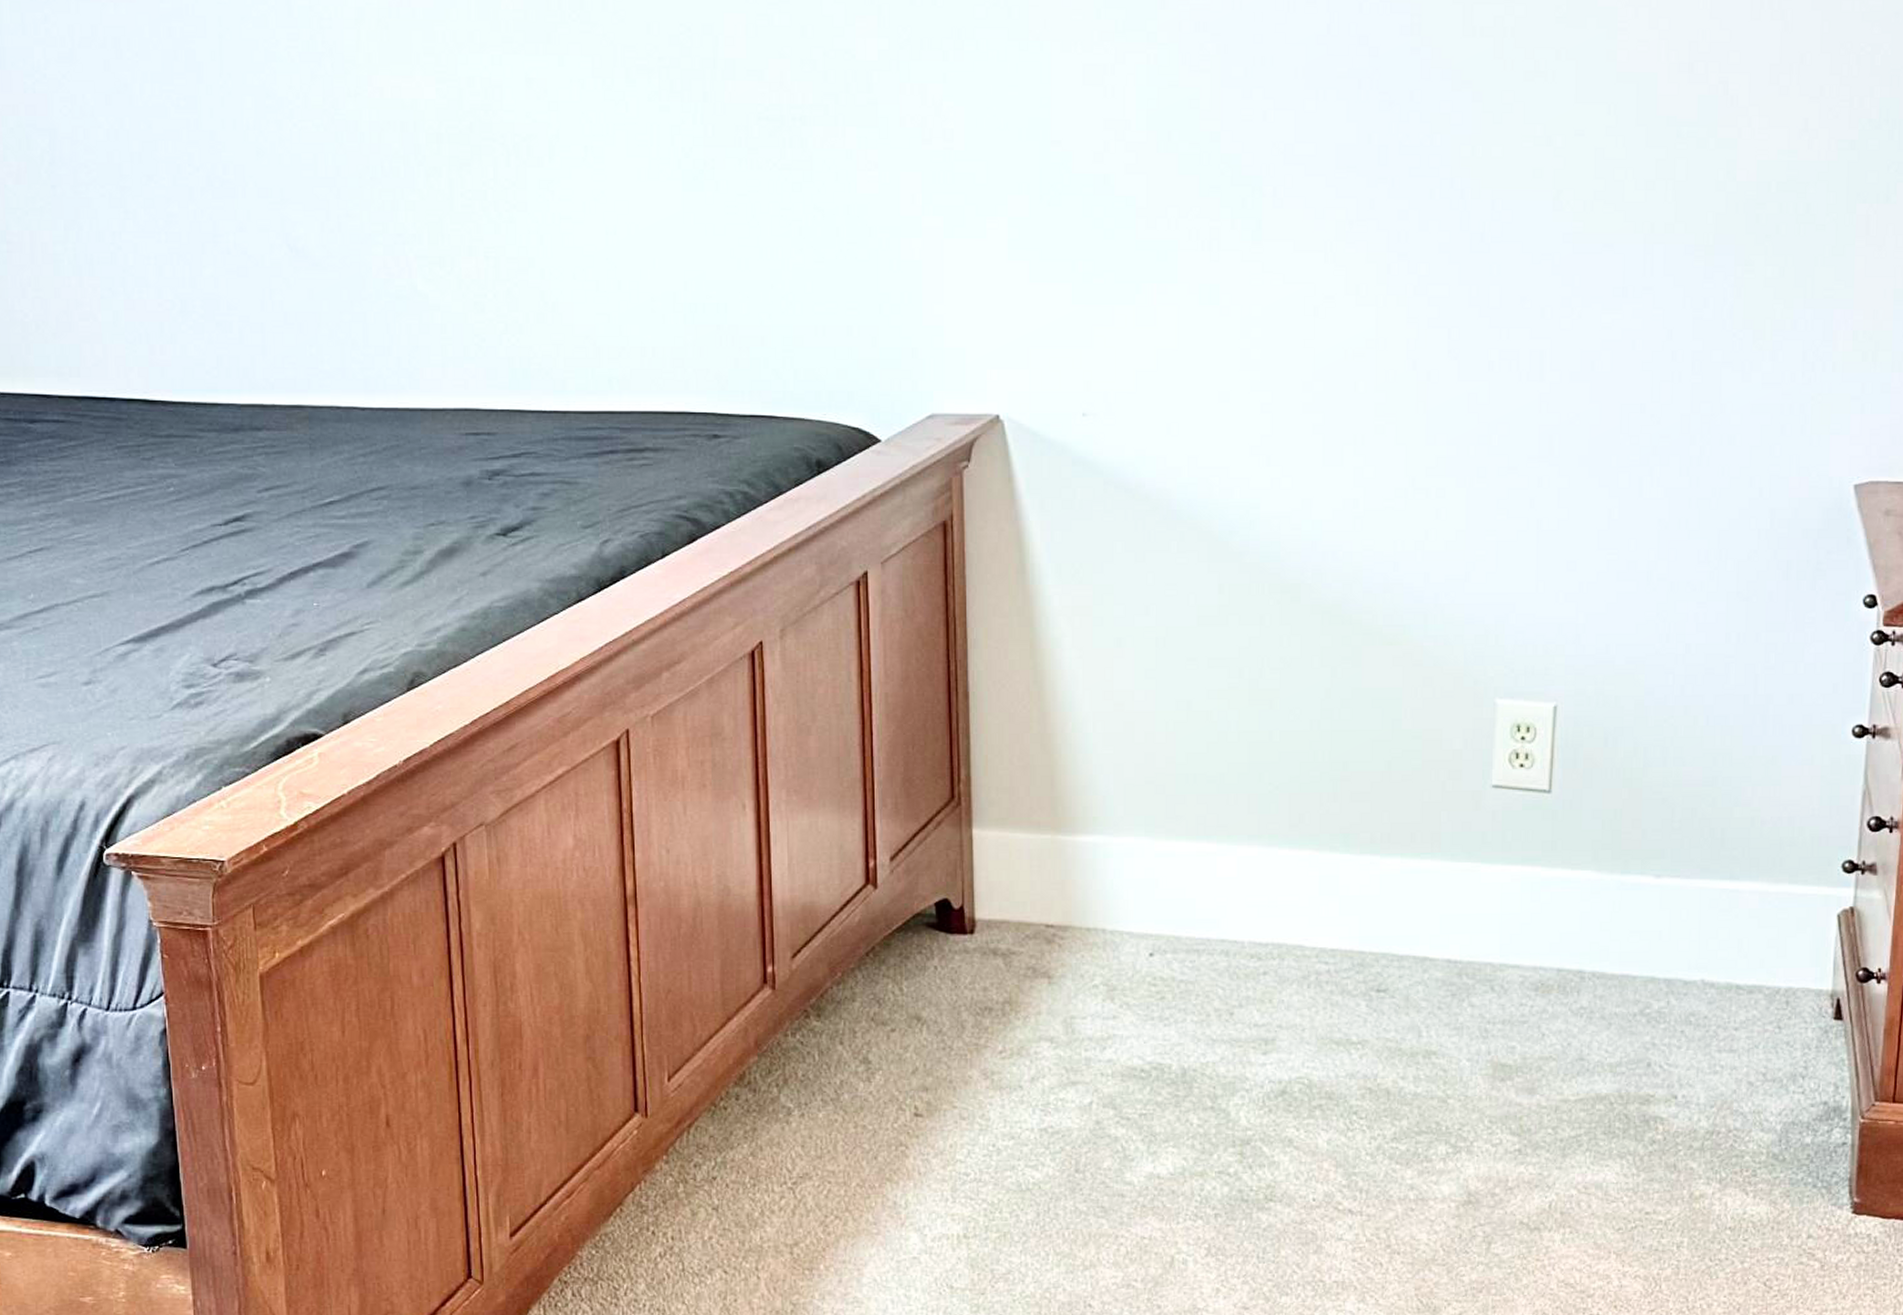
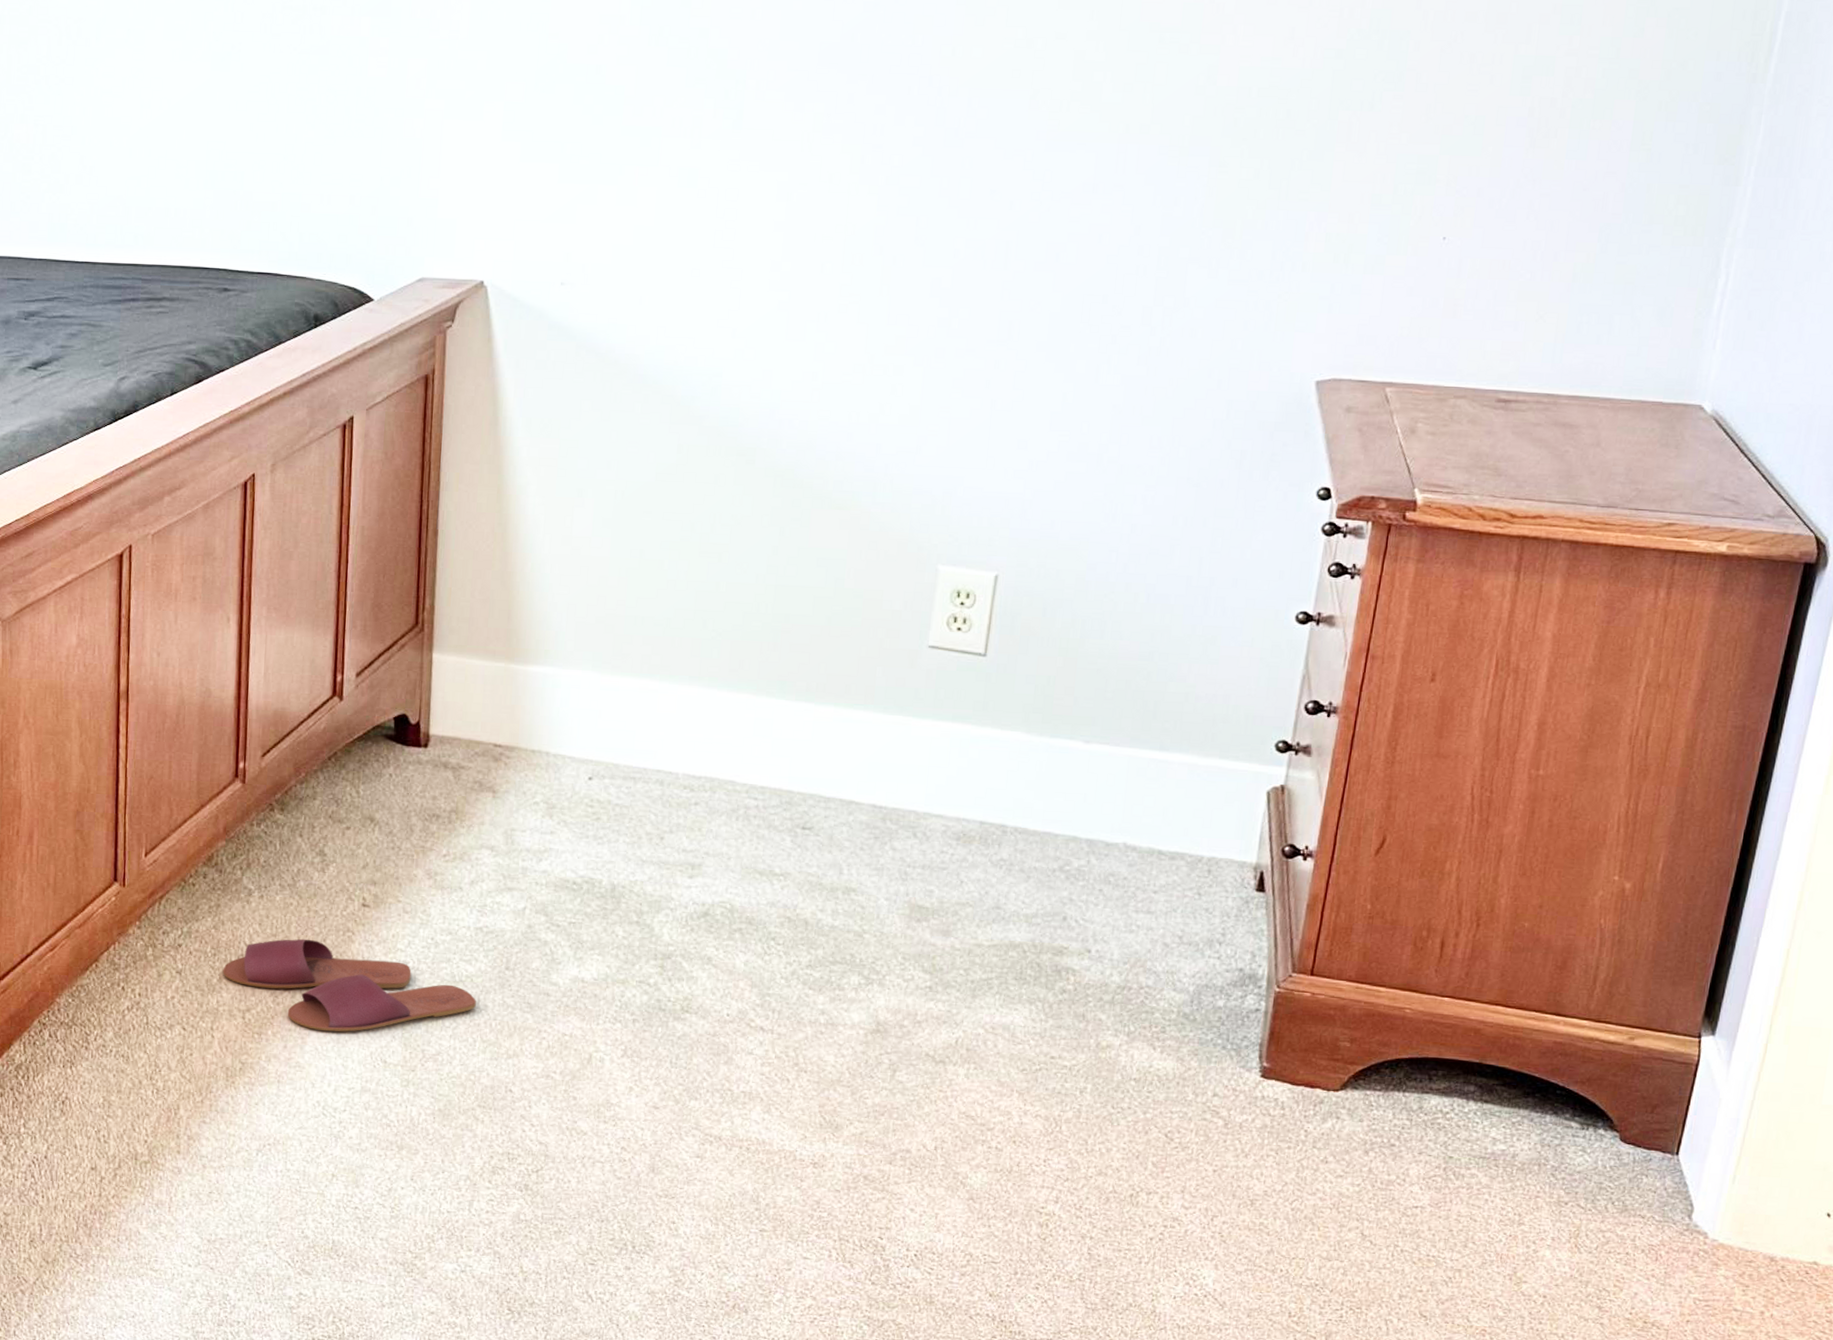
slippers: none [765,1158,1046,1260] -> present [223,938,476,1032]

